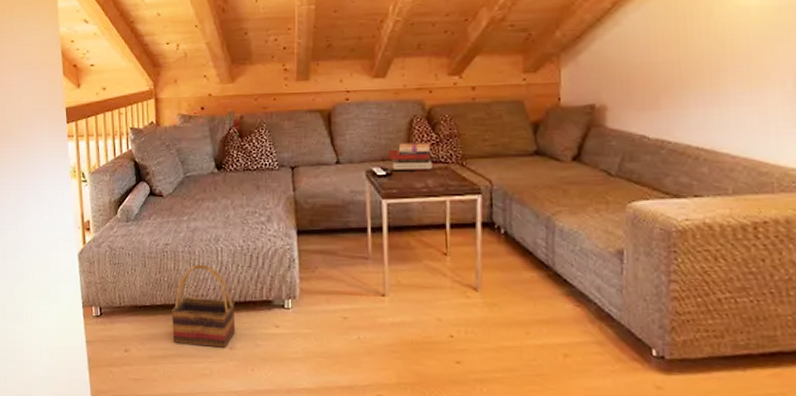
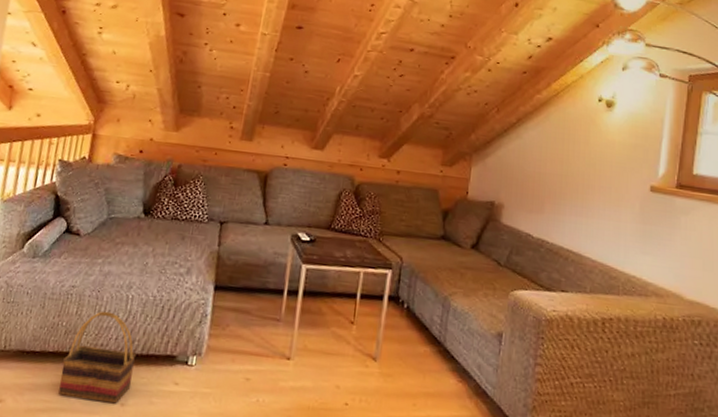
books: present [389,143,432,171] -> none [315,213,354,243]

